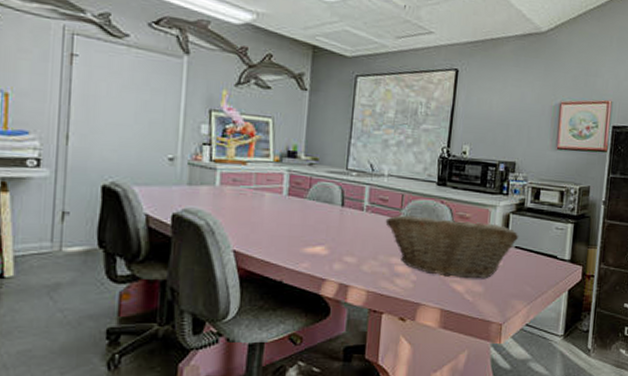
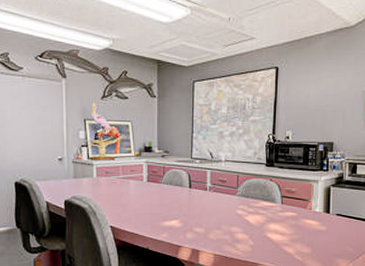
fruit basket: present [385,215,519,279] -> none [225,191,340,242]

